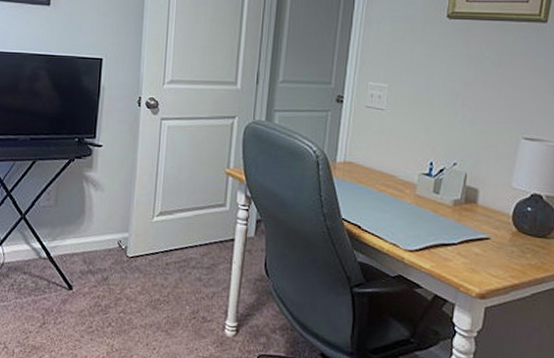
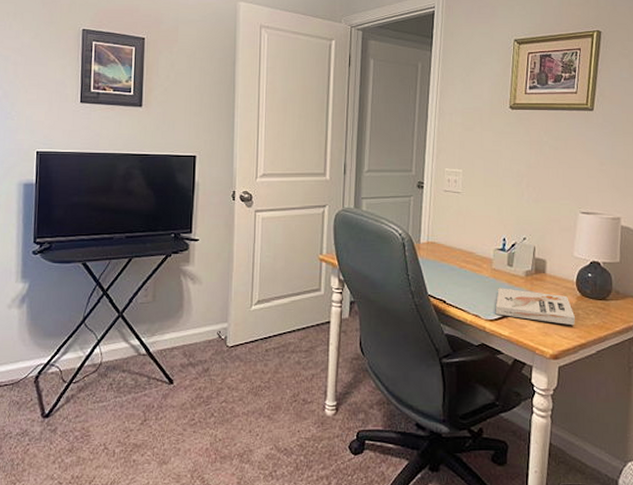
book: none [416,216,508,264] -> present [495,288,575,326]

